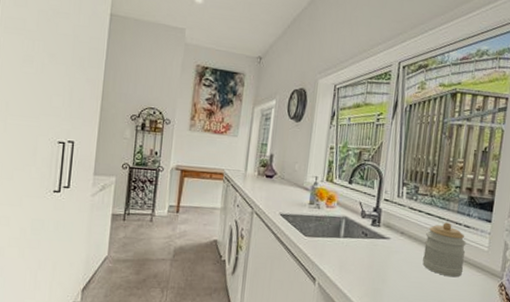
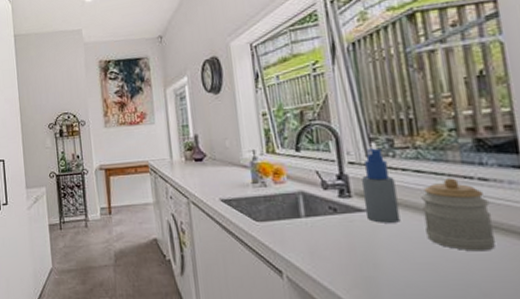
spray bottle: none [386,191,412,250] -> present [362,148,401,223]

